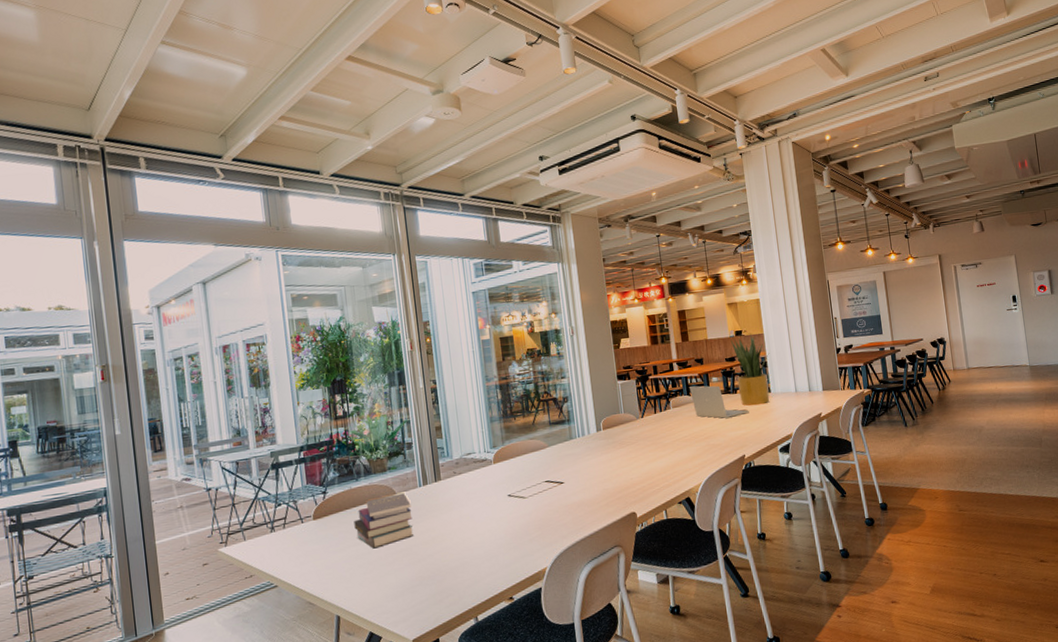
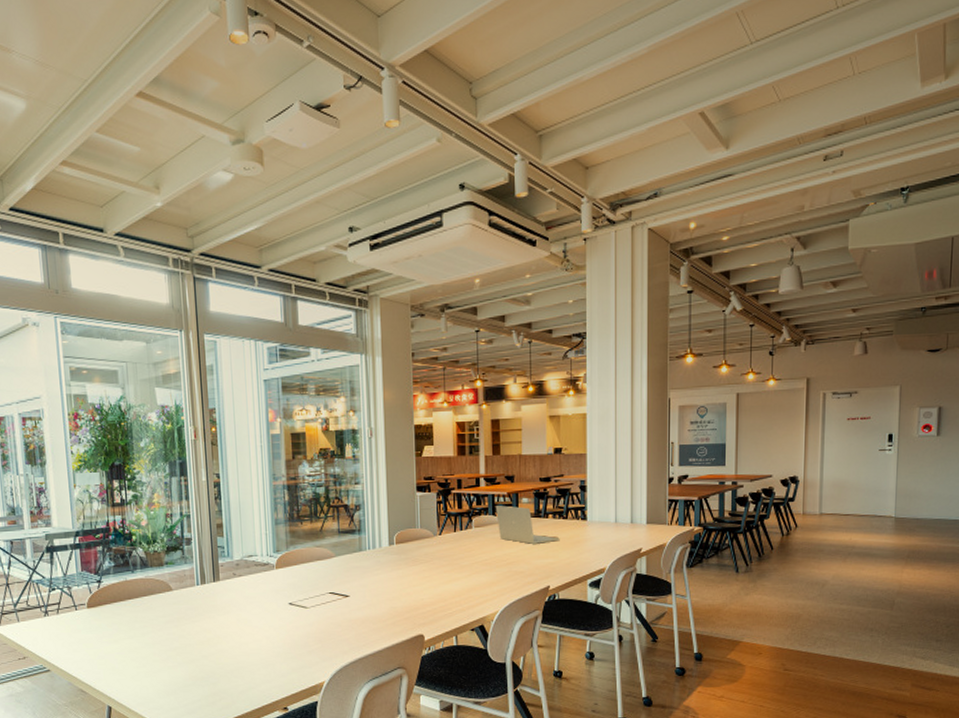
books: present [354,493,413,549] -> none [128,590,188,644]
planter: present [731,334,770,406] -> none [548,453,591,533]

